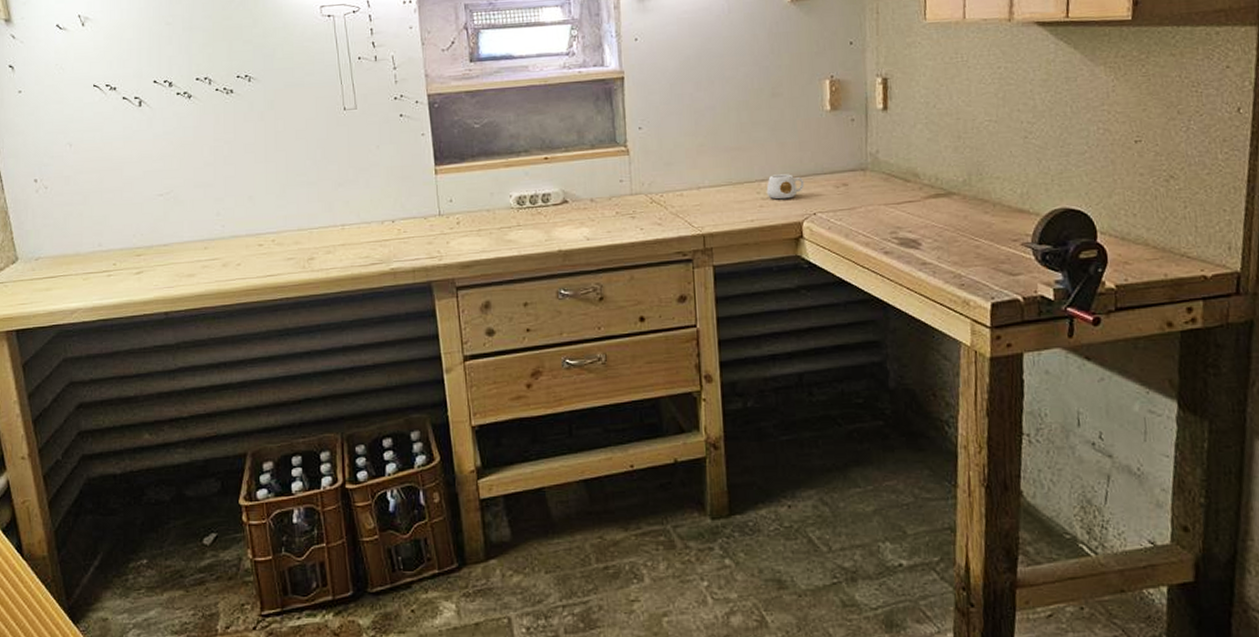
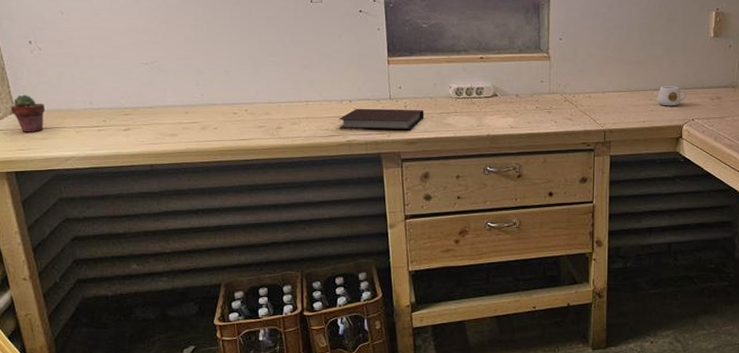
potted succulent: none [12,240,50,284] -> present [10,94,46,132]
notebook: none [379,226,481,254] -> present [338,108,424,129]

